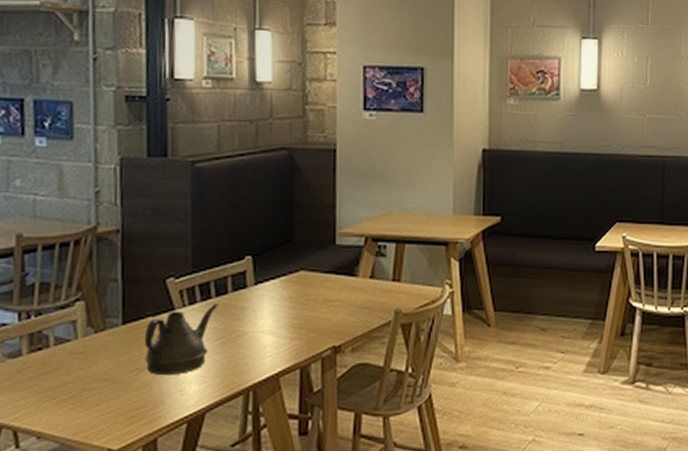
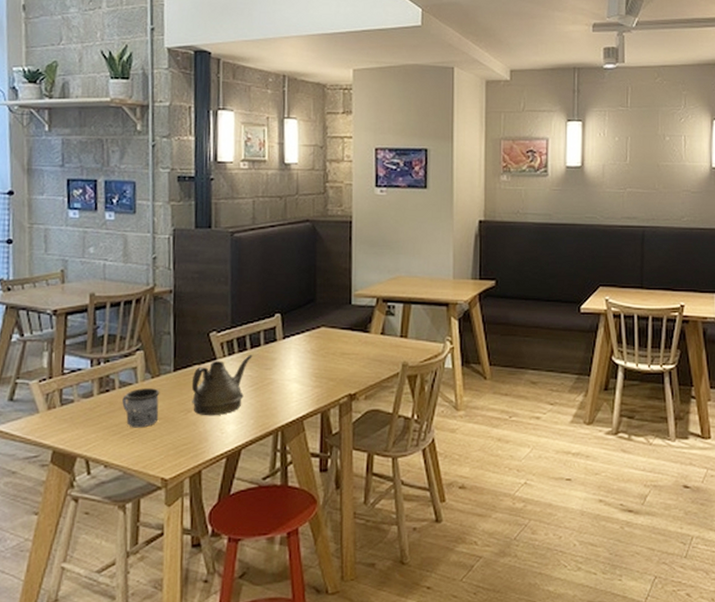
mug: none [58,345,106,392] -> present [122,388,160,428]

